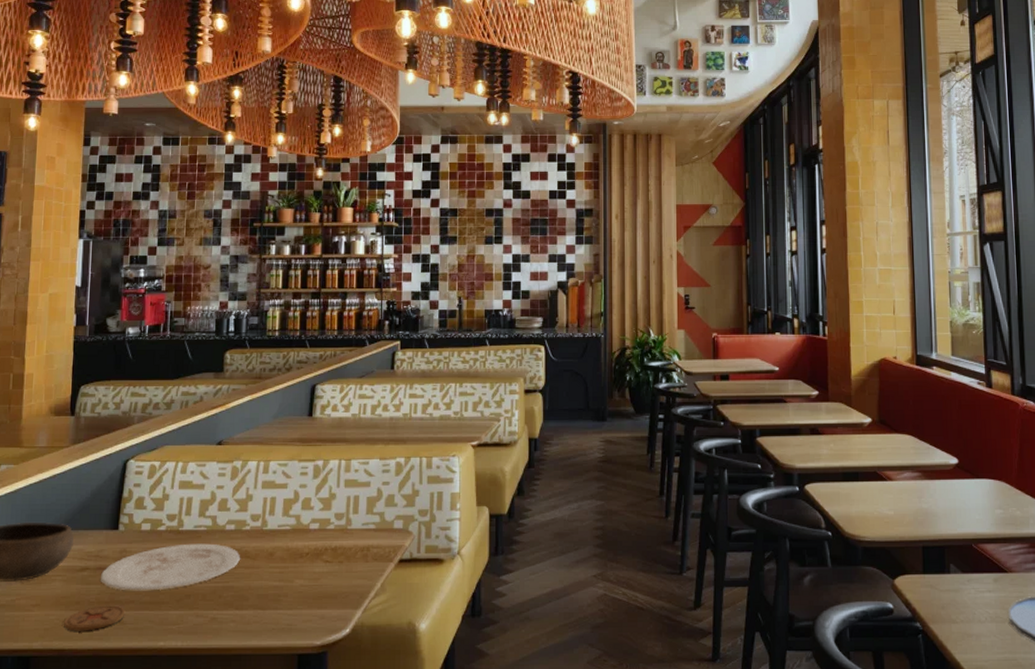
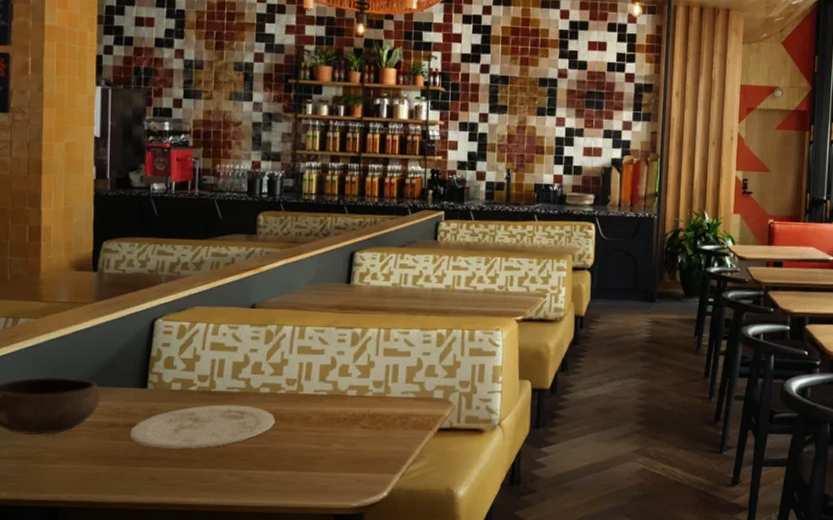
coaster: present [64,605,125,631] -> none [93,461,157,485]

